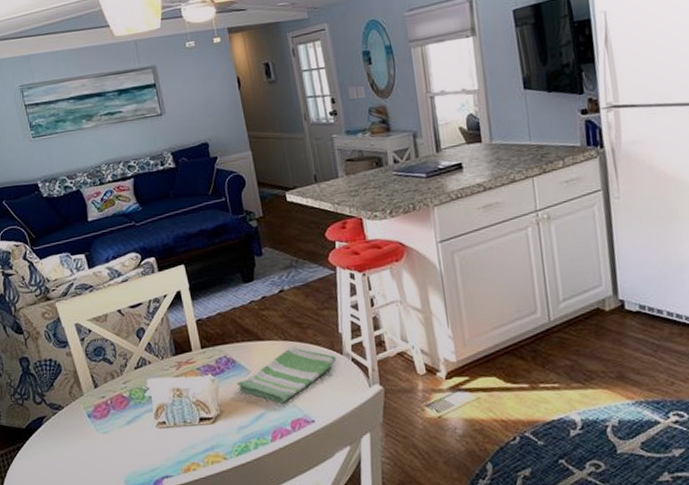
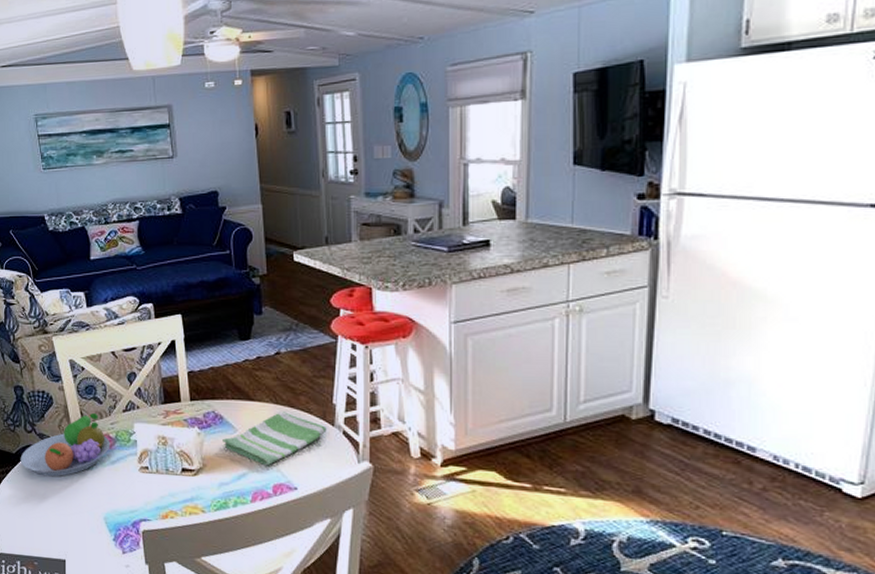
fruit bowl: none [31,374,125,448] -> present [20,412,110,477]

